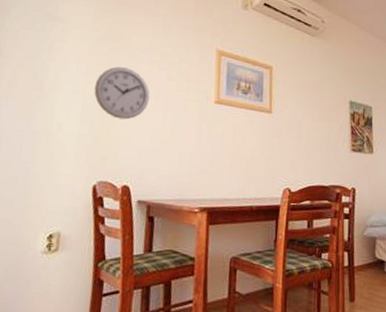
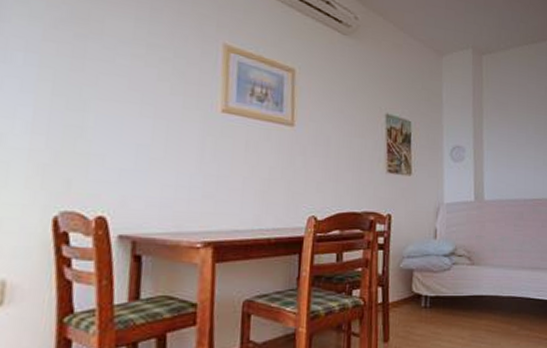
wall clock: present [94,67,150,120] -> none [51,59,133,131]

